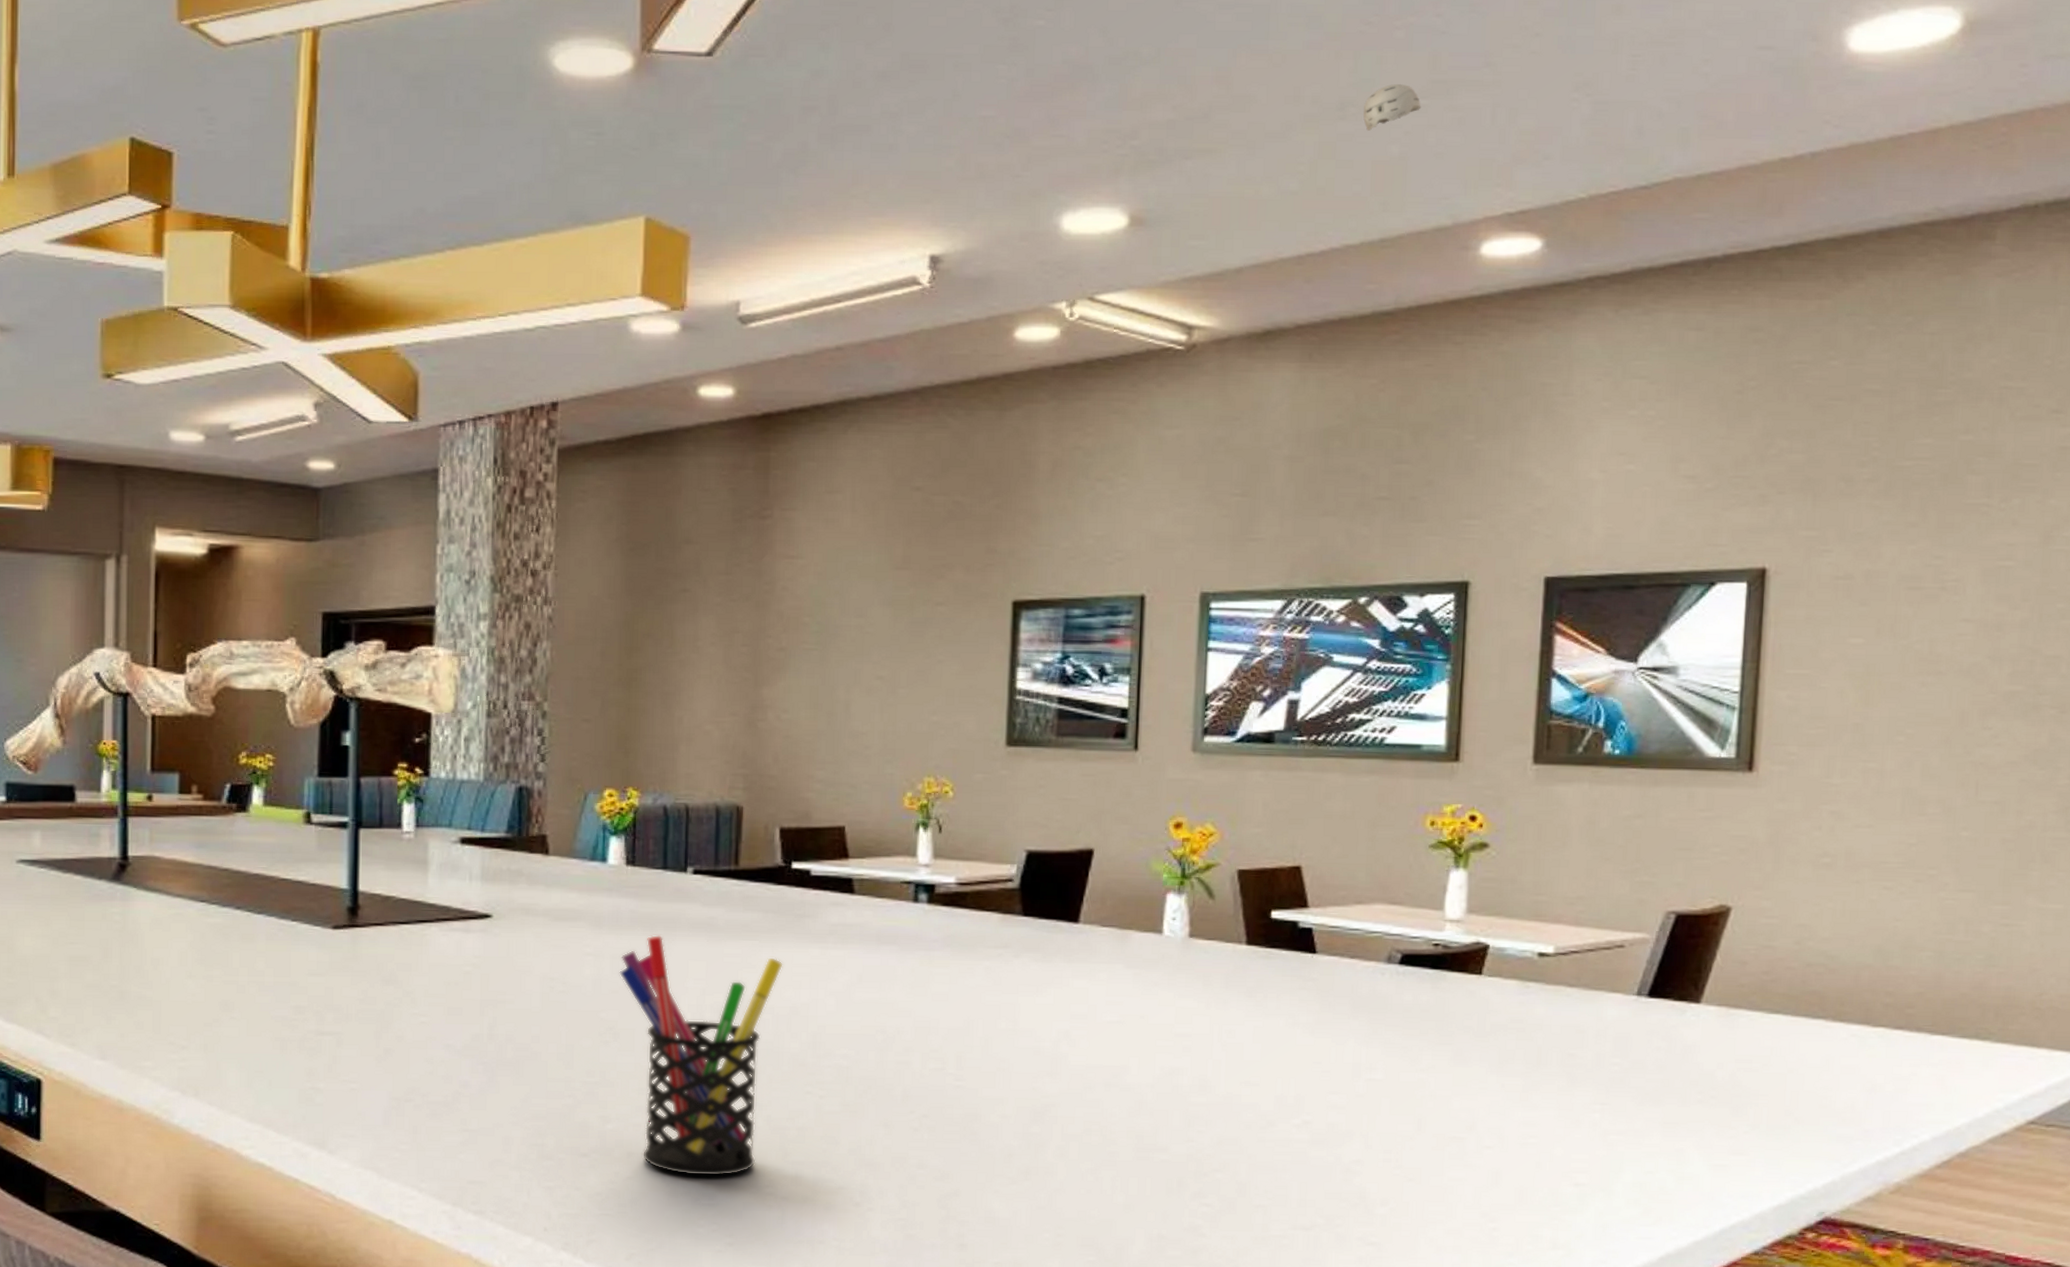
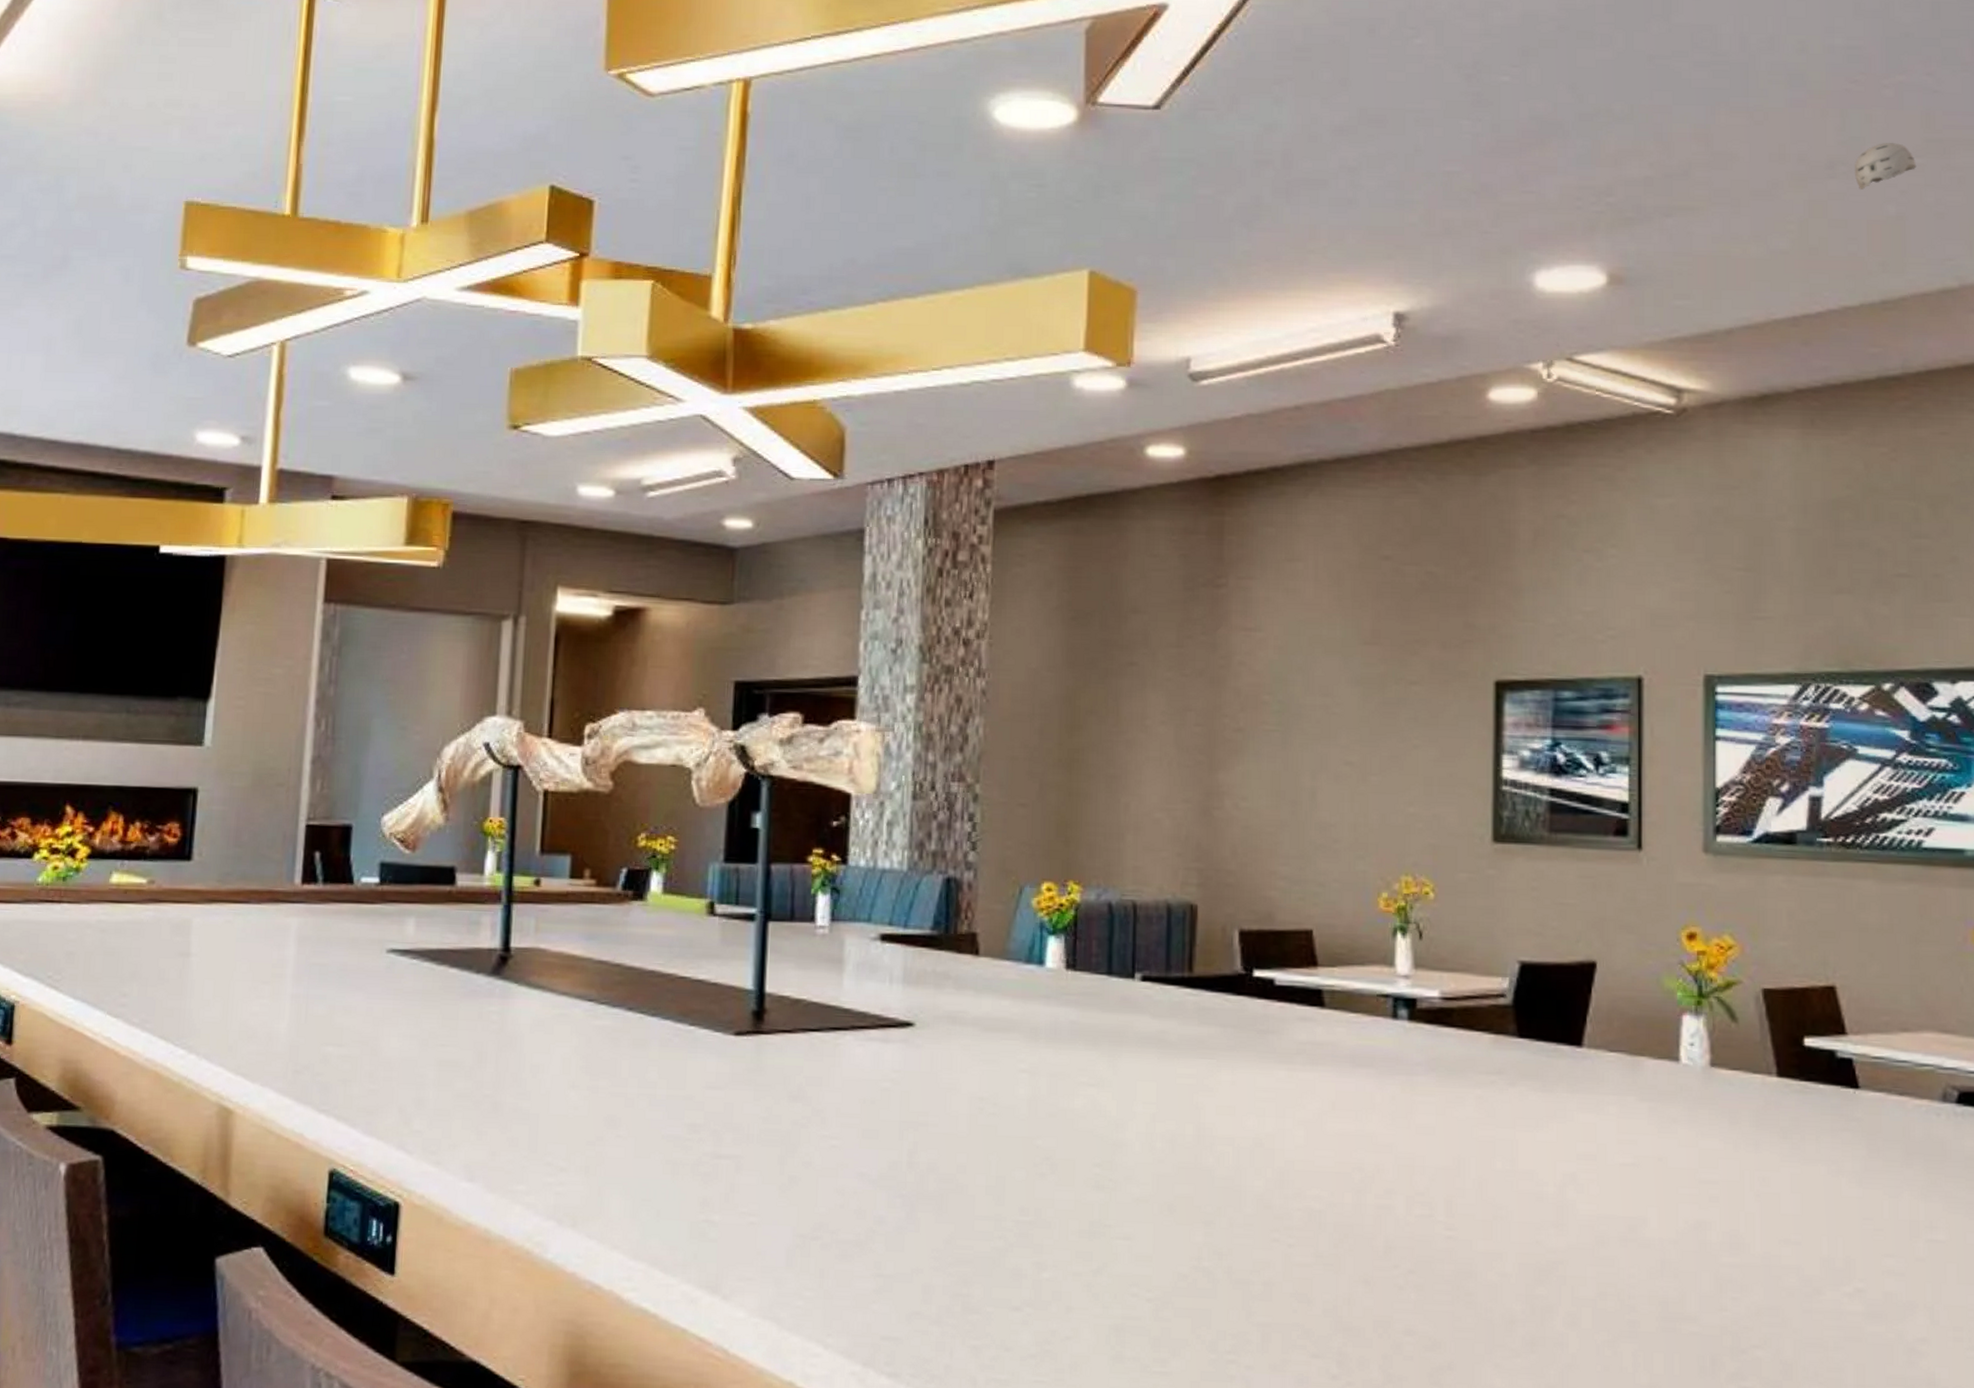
pen holder: present [619,934,783,1177] -> none [1057,1049,1245,1339]

